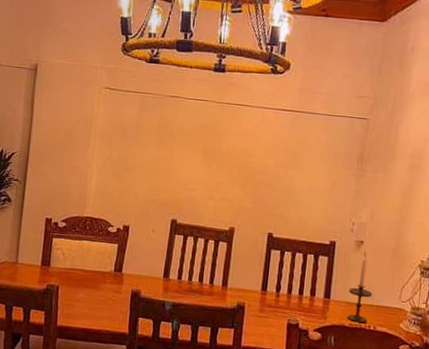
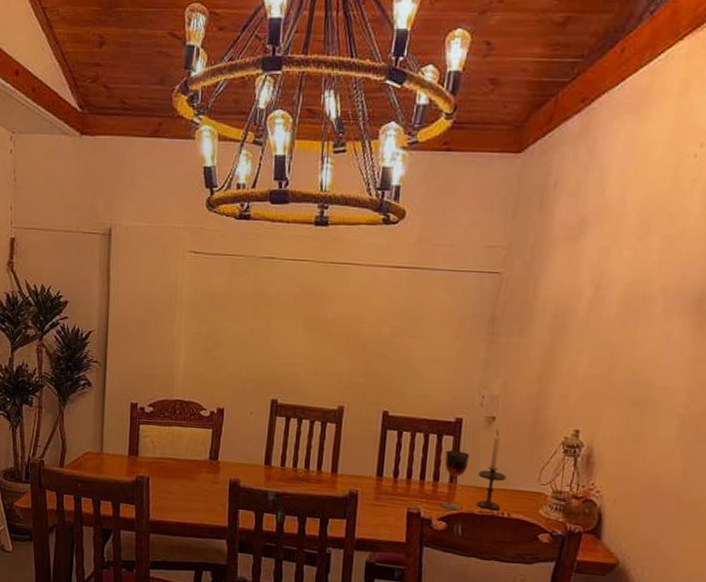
wineglass: none [315,269,342,323] -> present [439,450,470,511]

